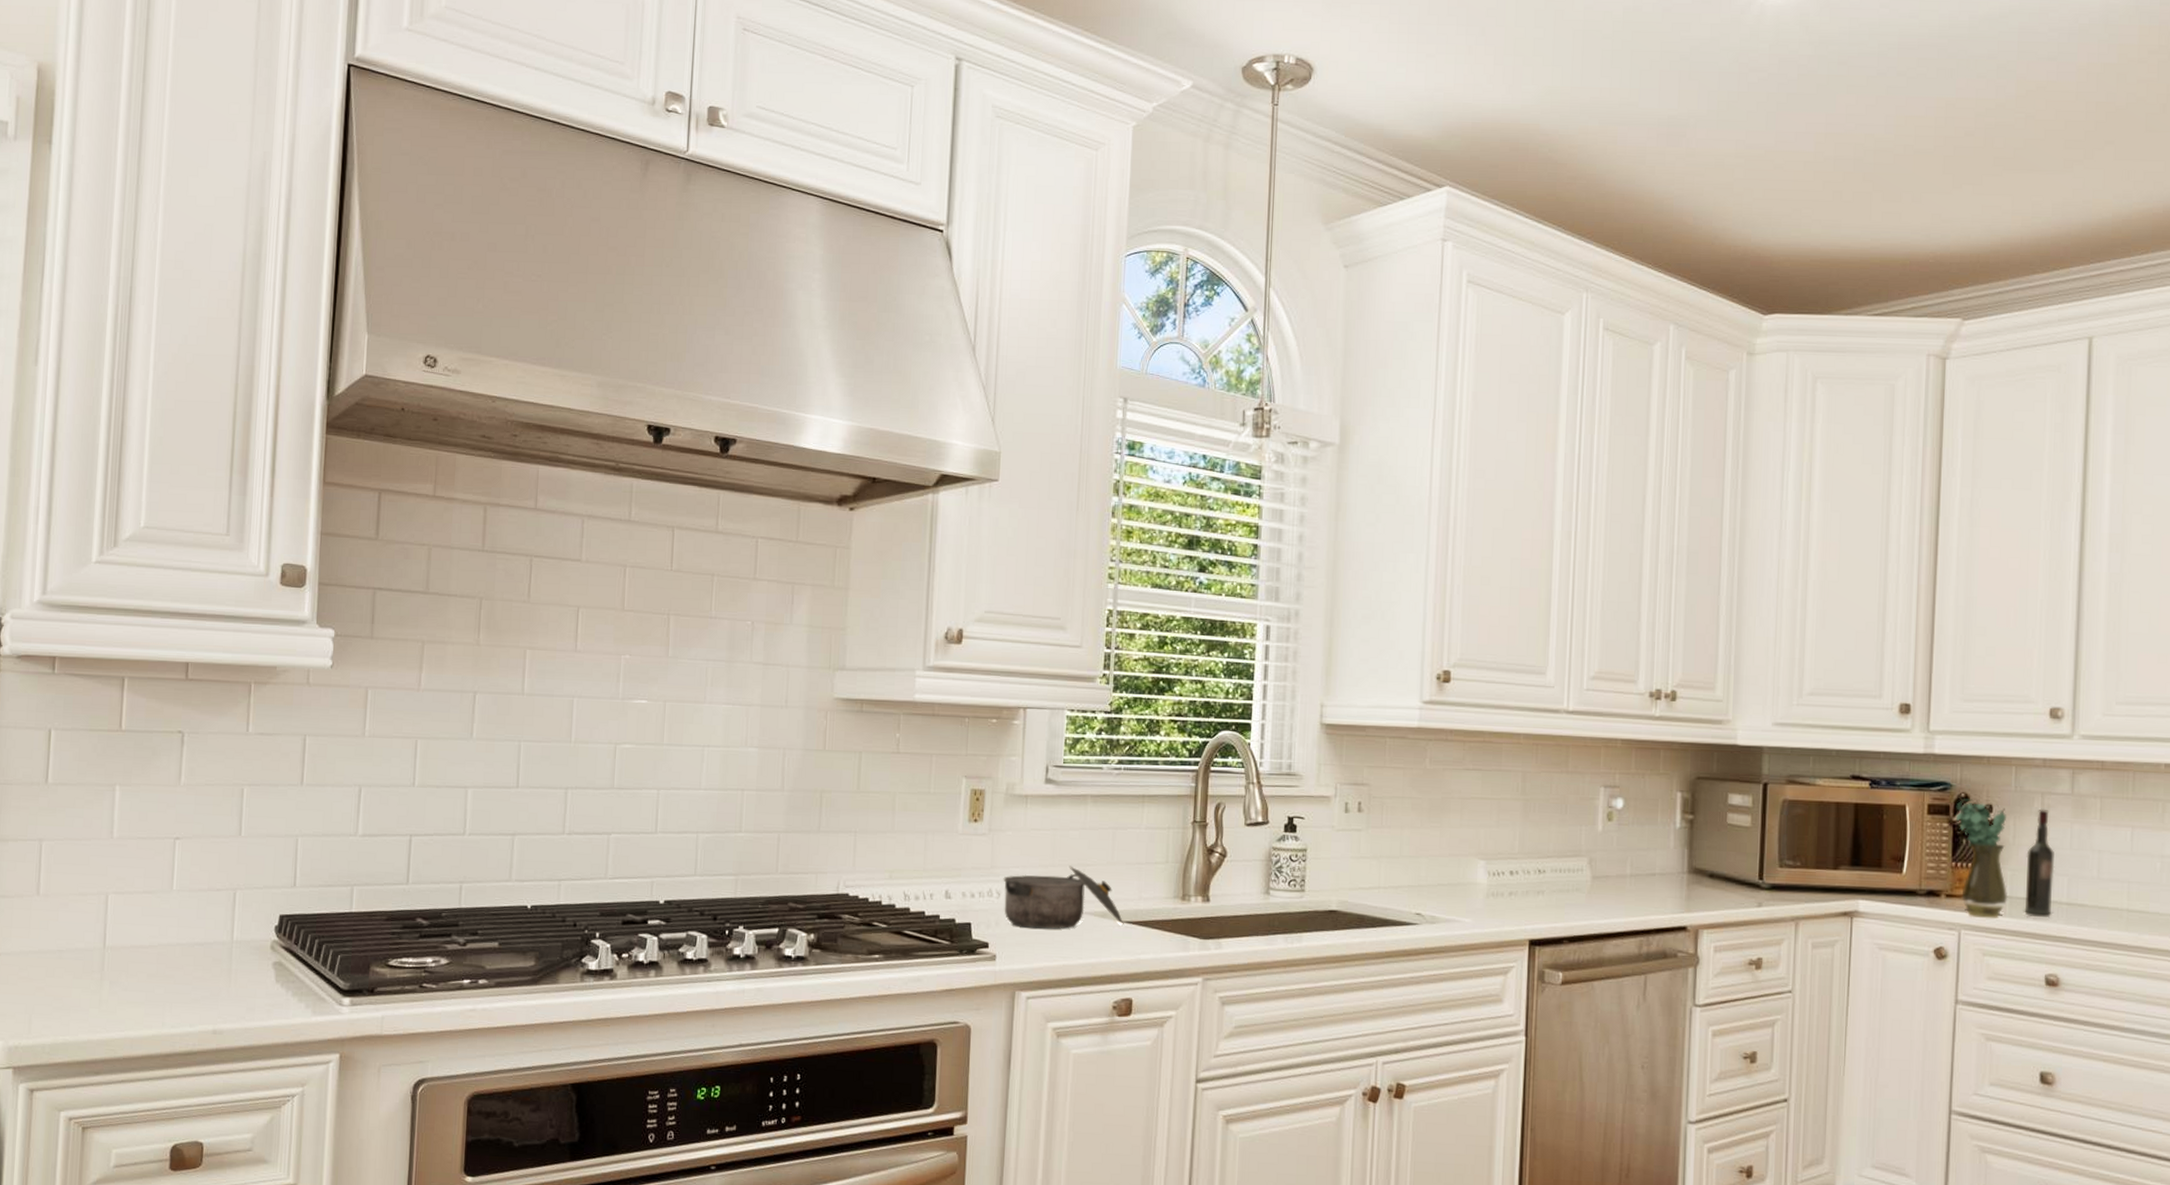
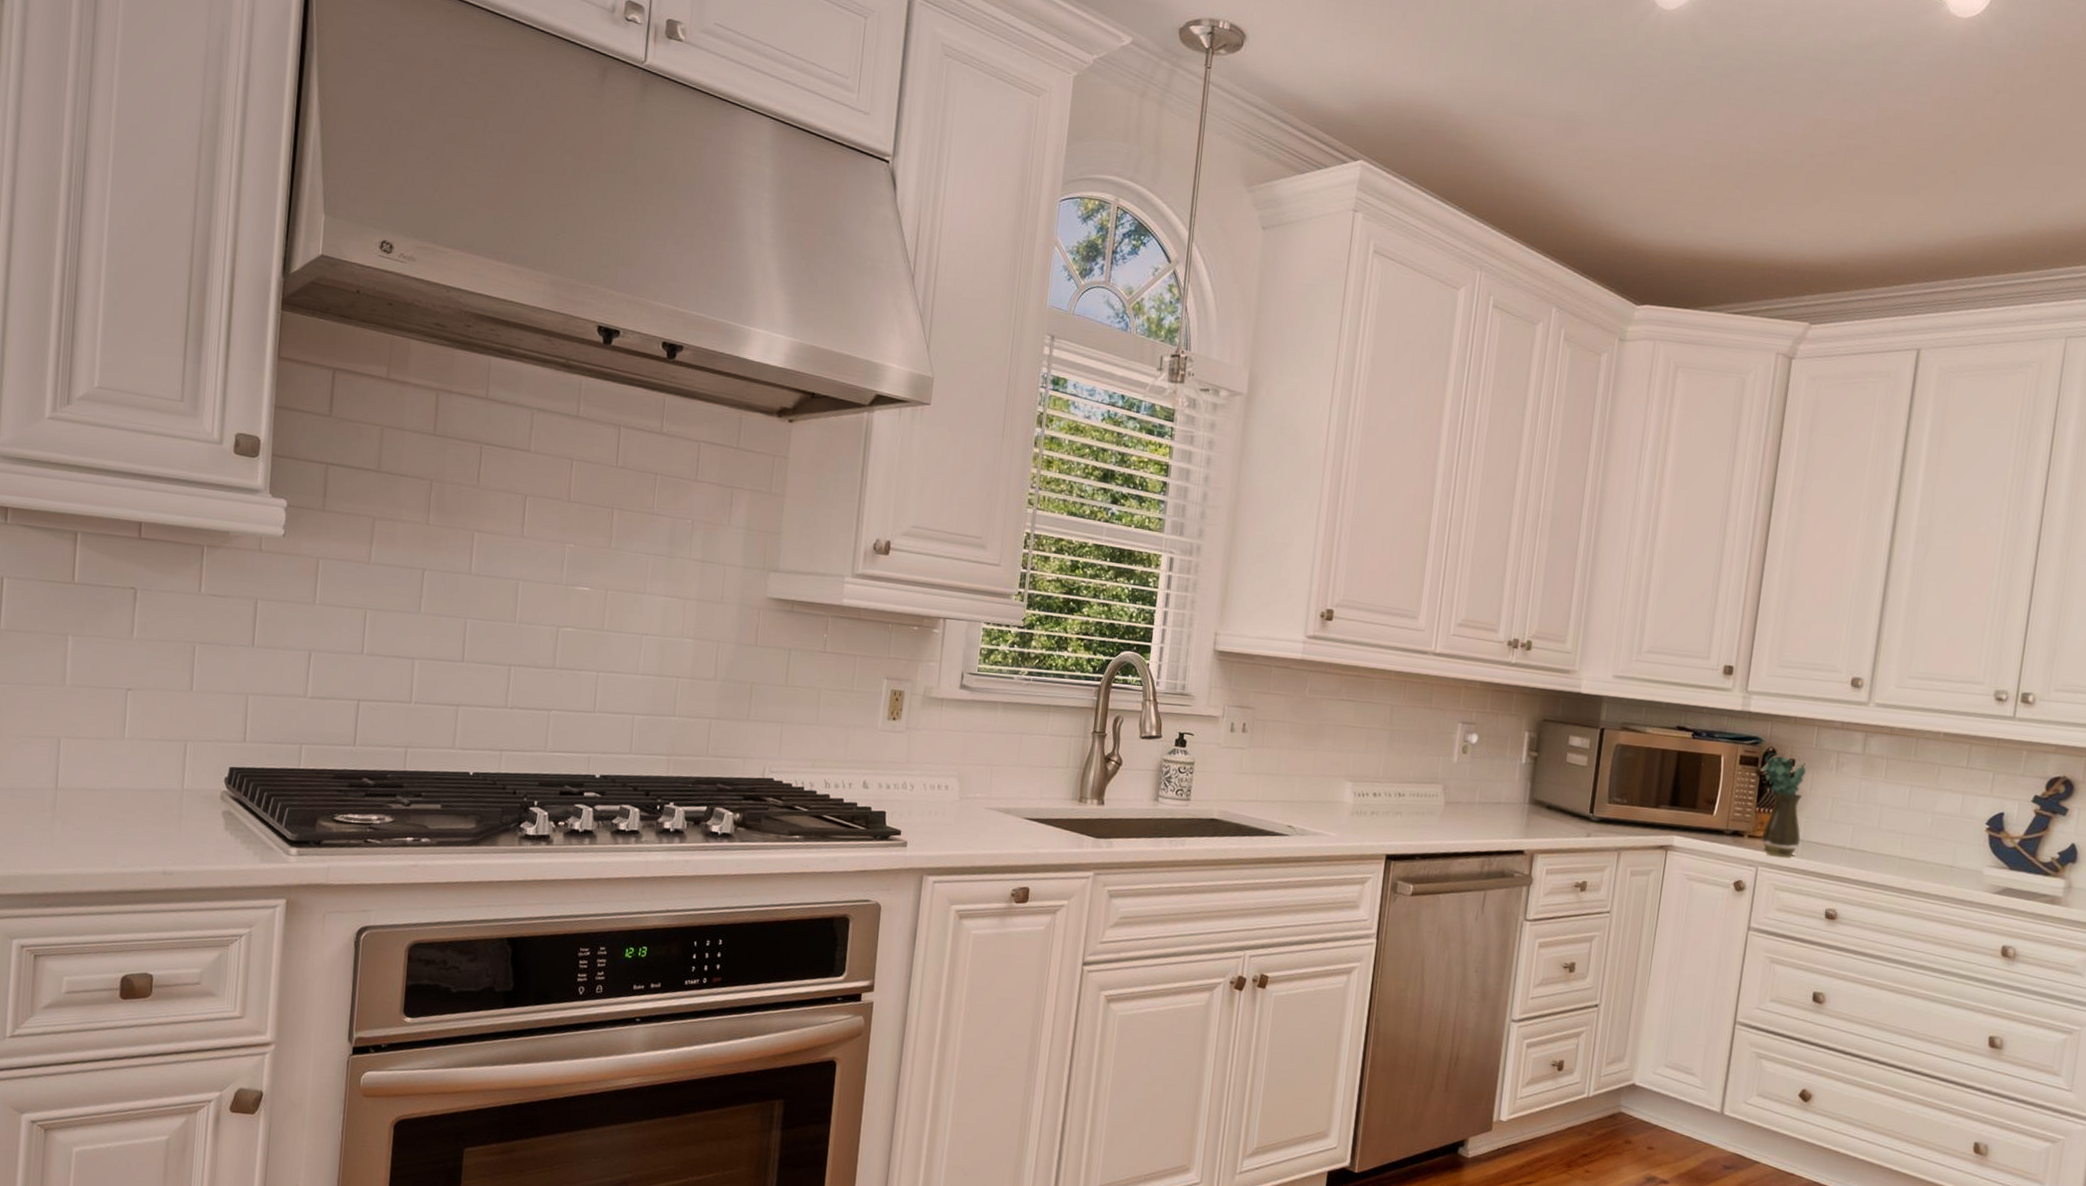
cooking pot: present [1003,865,1124,929] -> none [916,765,1026,822]
wine bottle: present [2024,808,2055,918] -> none [1813,765,1844,861]

